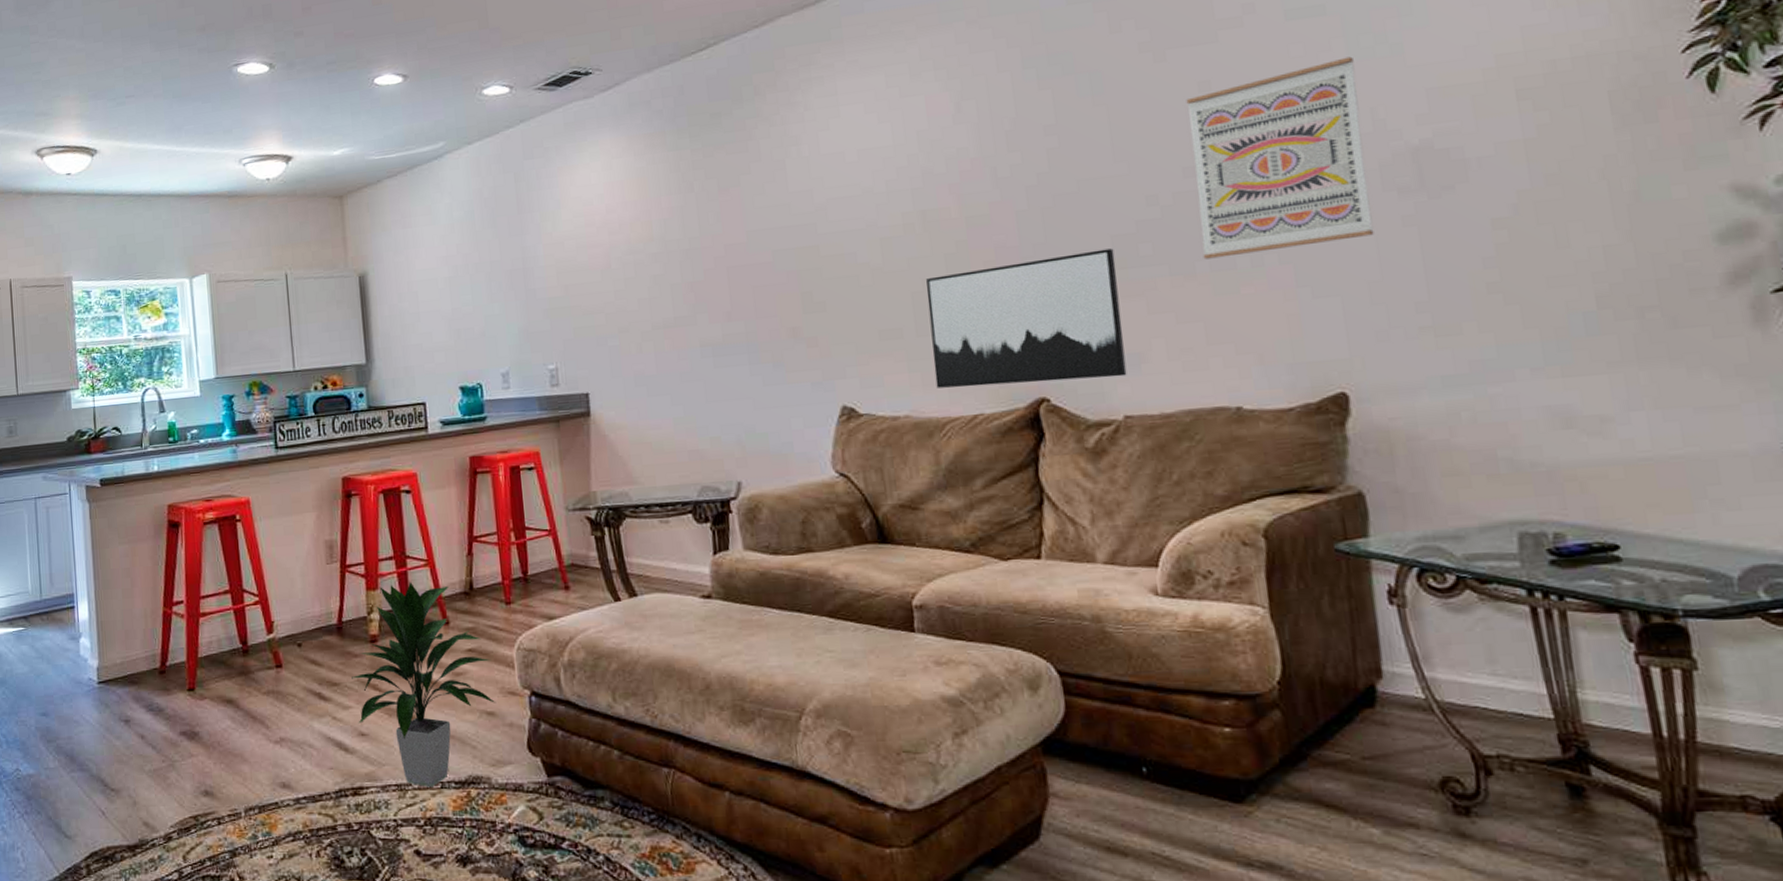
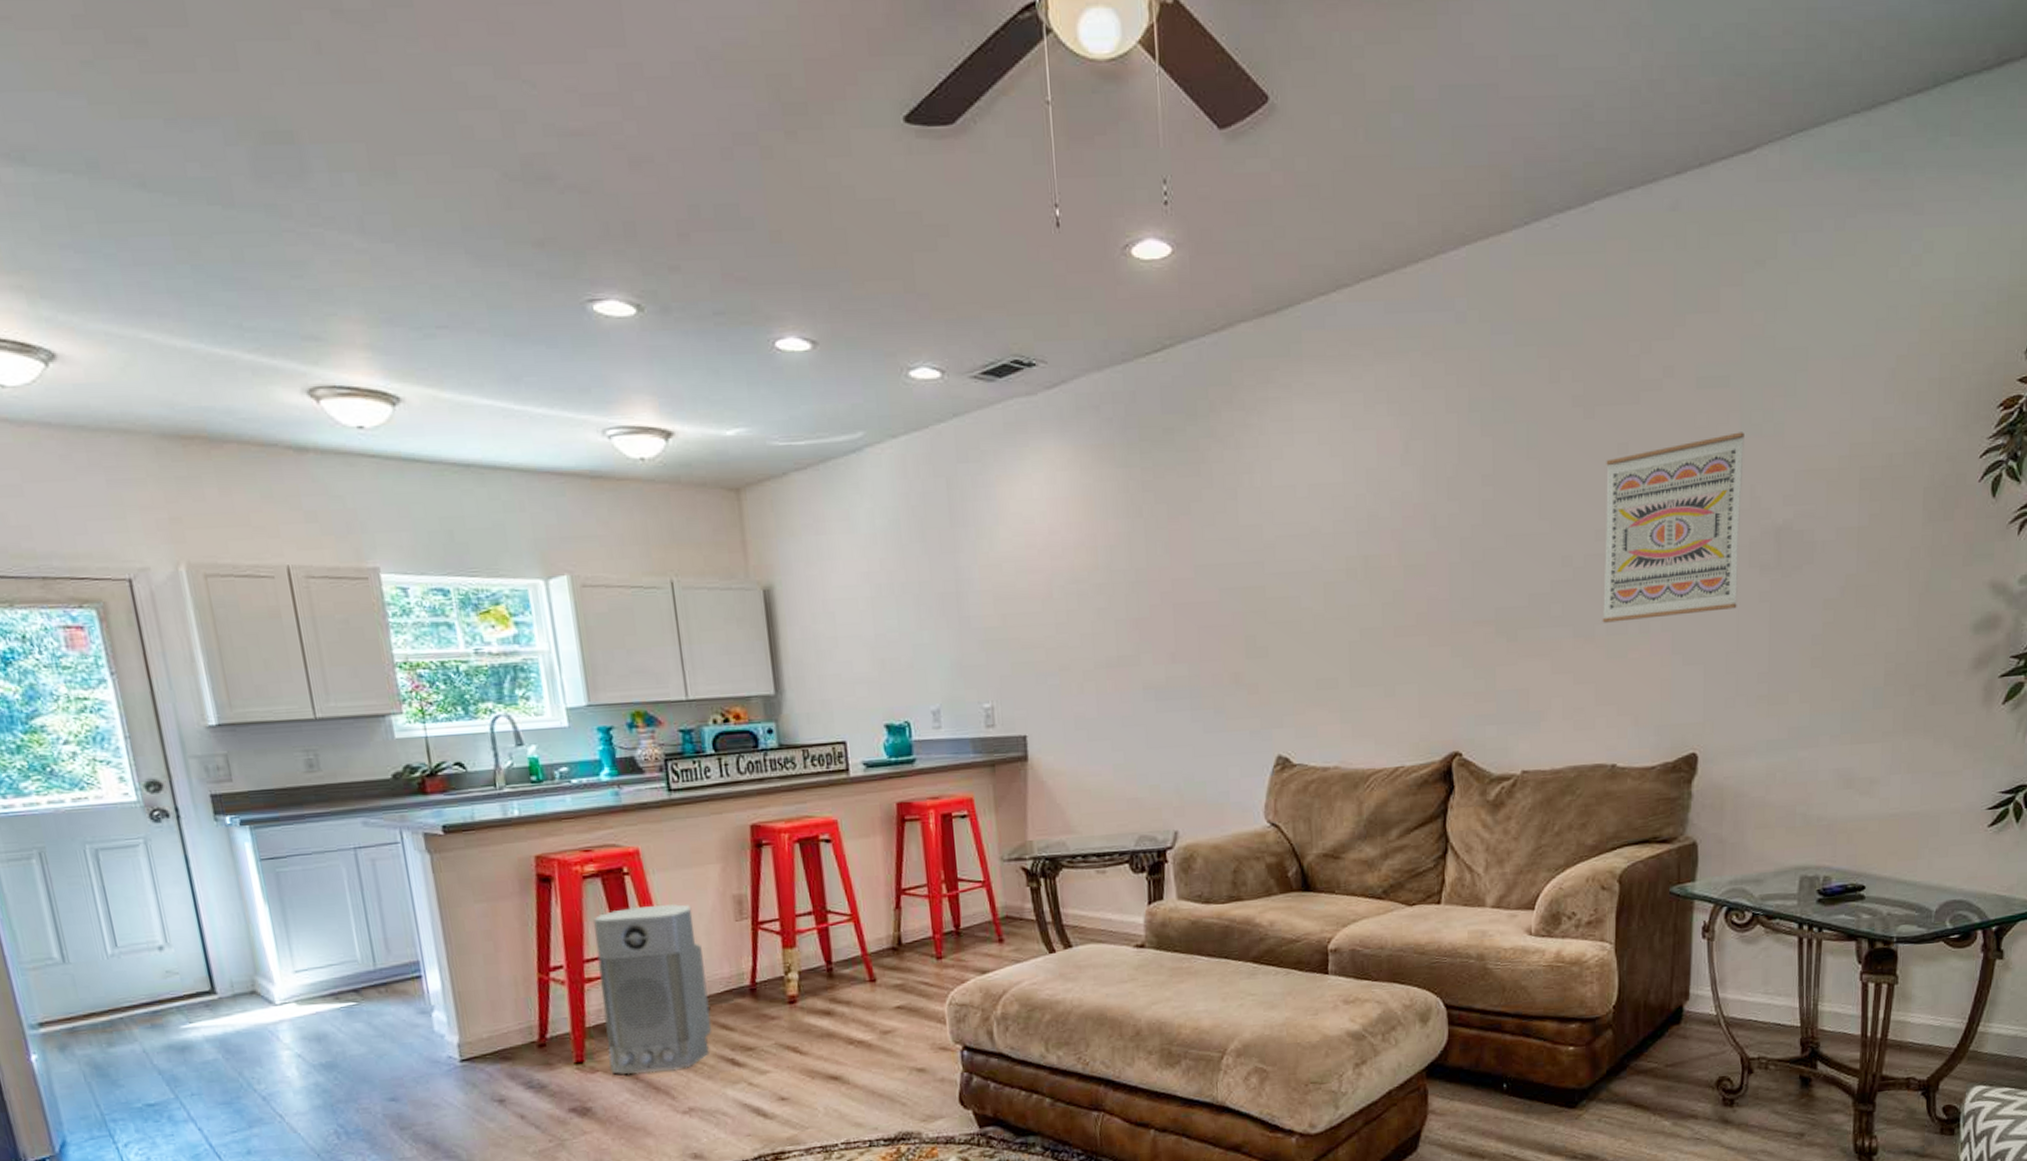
air purifier: none [209,548,303,703] -> present [593,904,712,1075]
indoor plant: present [352,581,496,788] -> none [768,937,927,1147]
wall art: present [926,248,1127,388] -> none [1363,607,1530,740]

